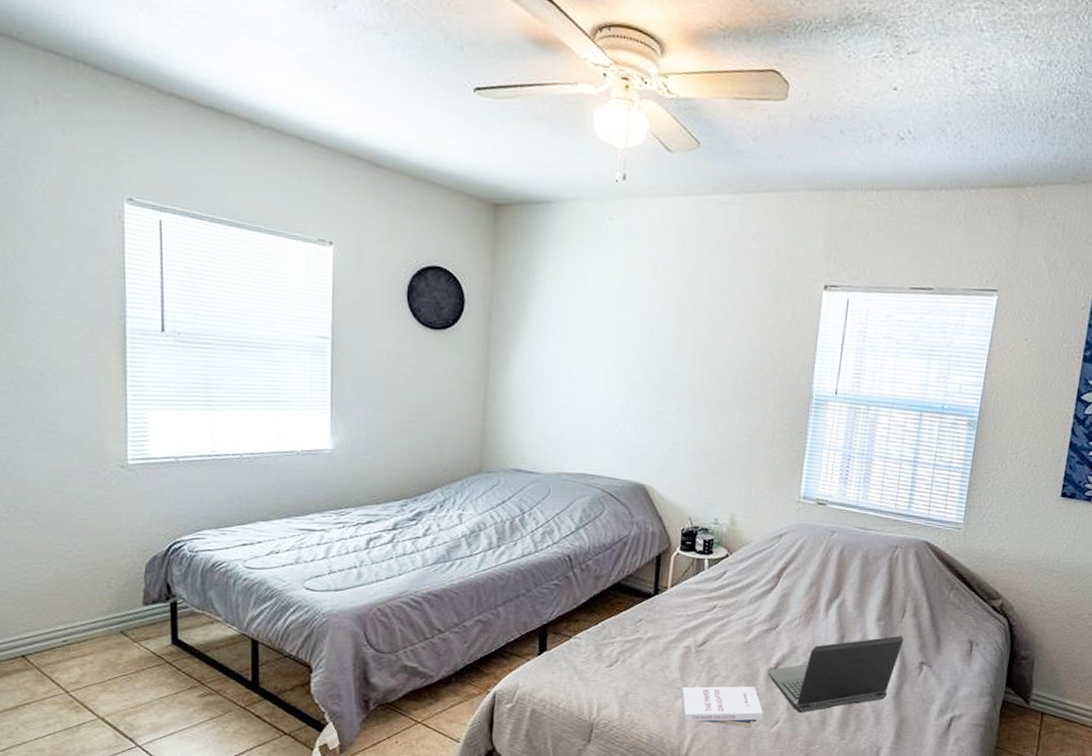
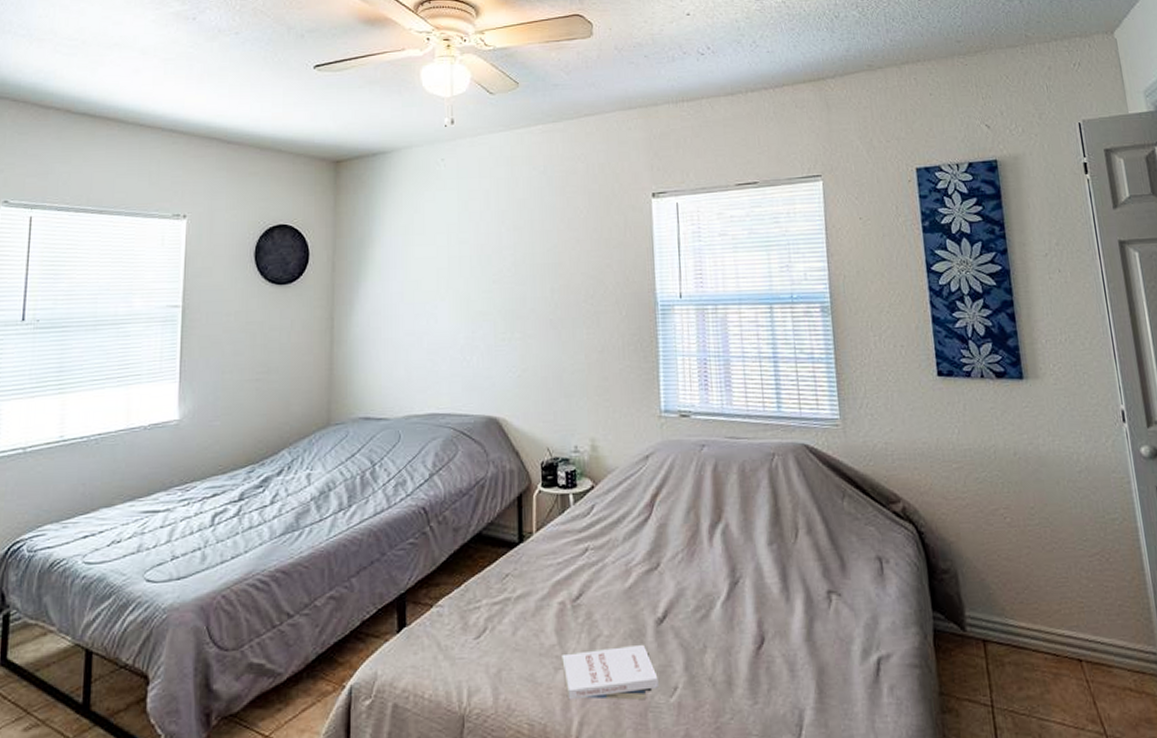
laptop computer: present [768,636,904,713] -> none [656,560,804,674]

